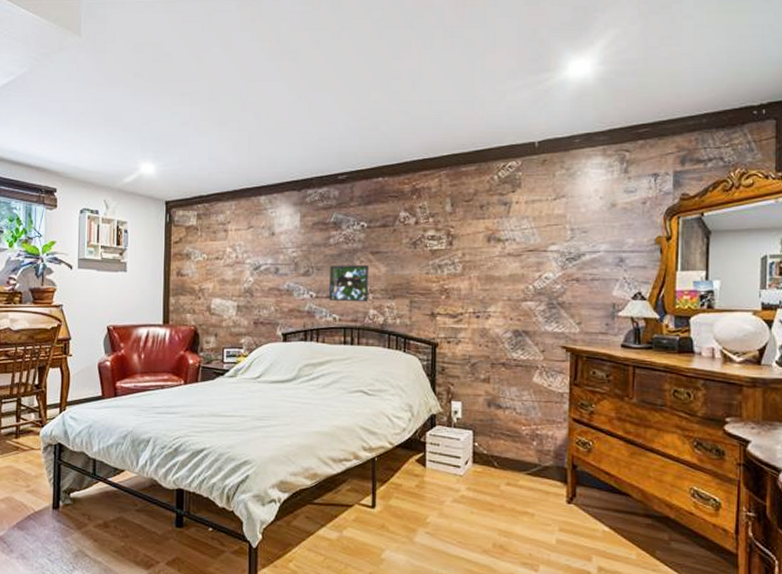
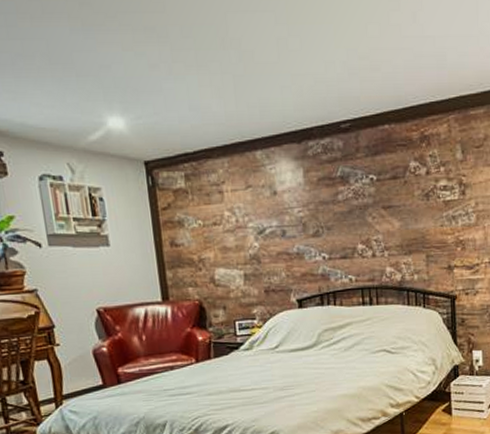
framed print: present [329,265,368,303] -> none [341,221,383,262]

